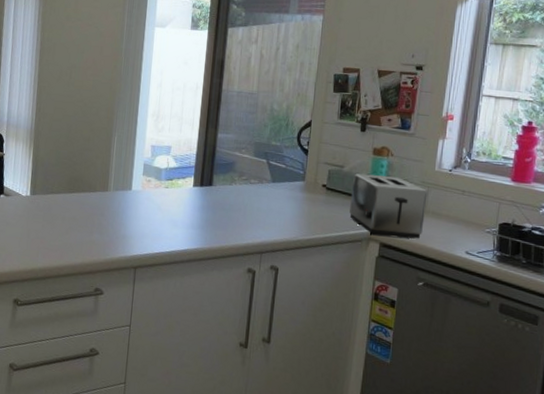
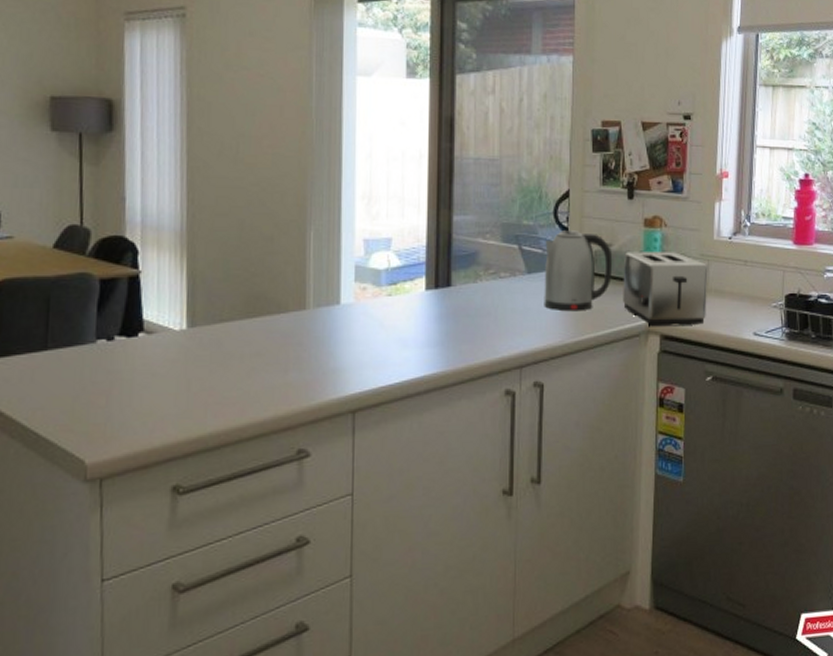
kettle: none [283,151,344,216] -> present [544,229,613,312]

